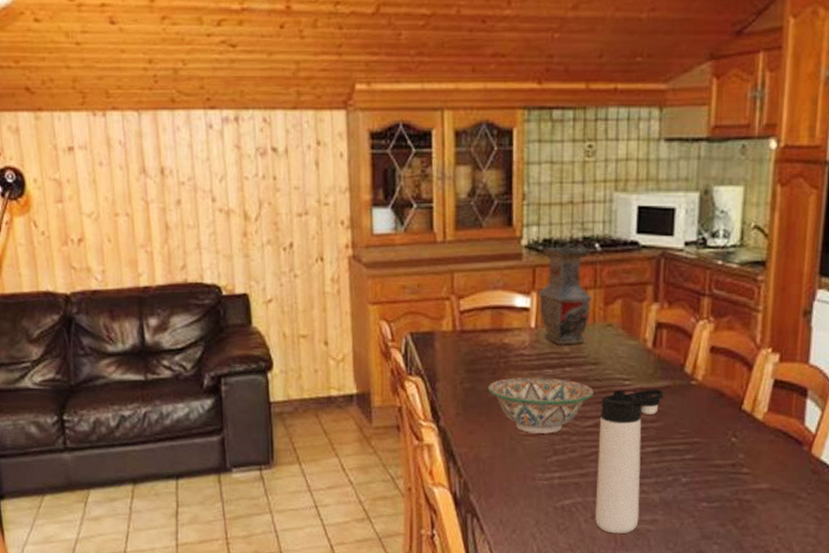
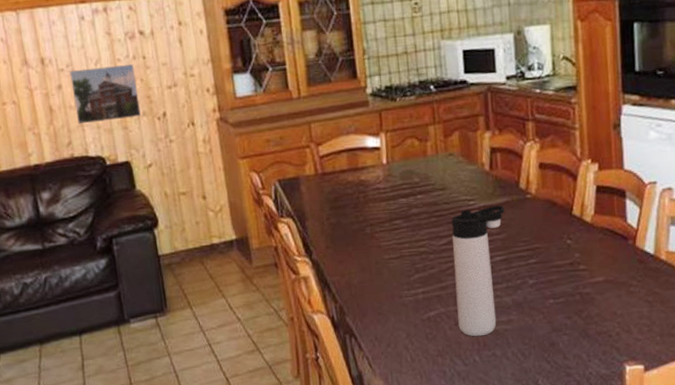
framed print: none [191,184,266,247] -> present [70,64,141,125]
decorative bowl: present [488,376,594,434] -> none [351,205,444,257]
vase: present [538,246,592,345] -> none [386,90,434,177]

